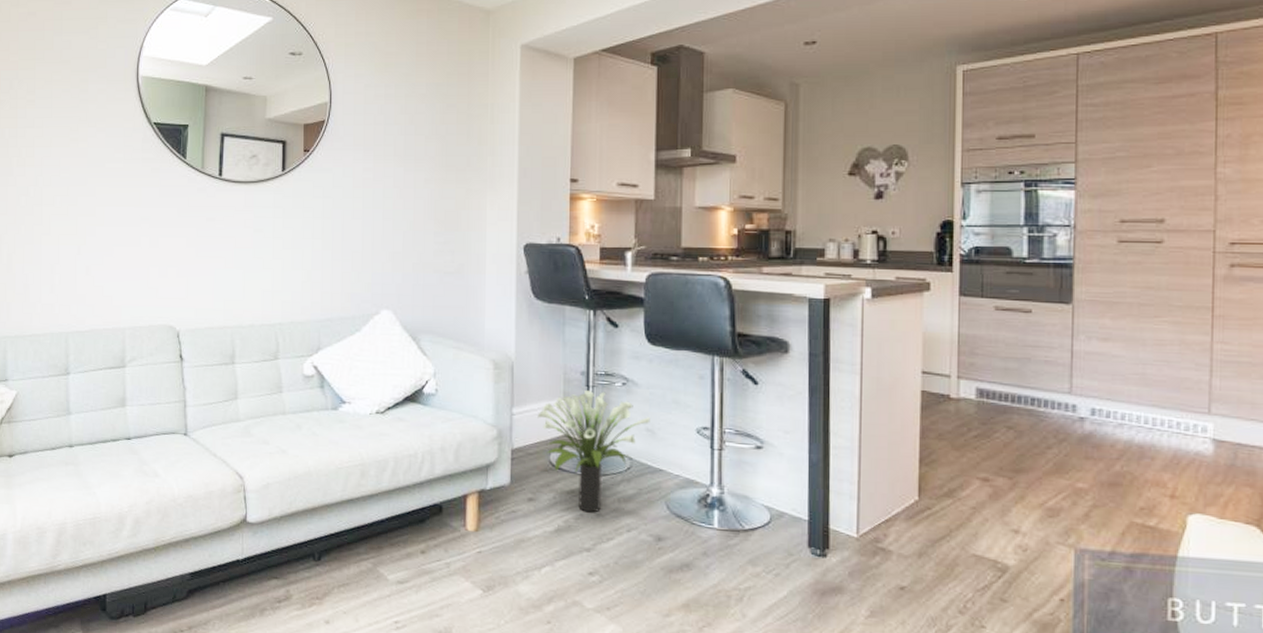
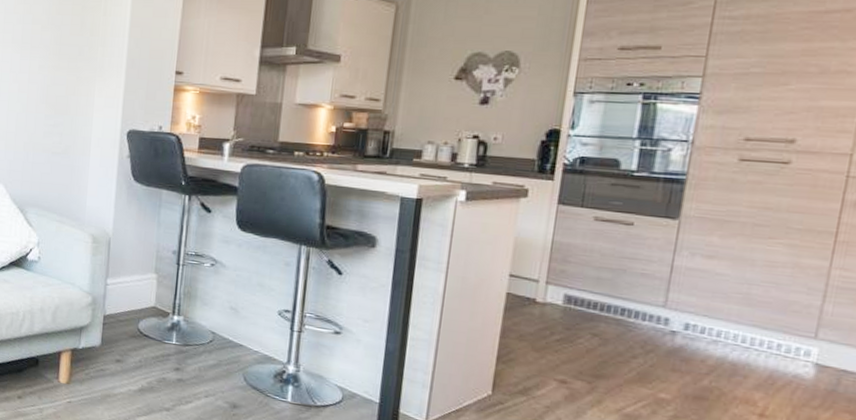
potted plant: present [537,391,650,513] -> none [129,268,235,378]

